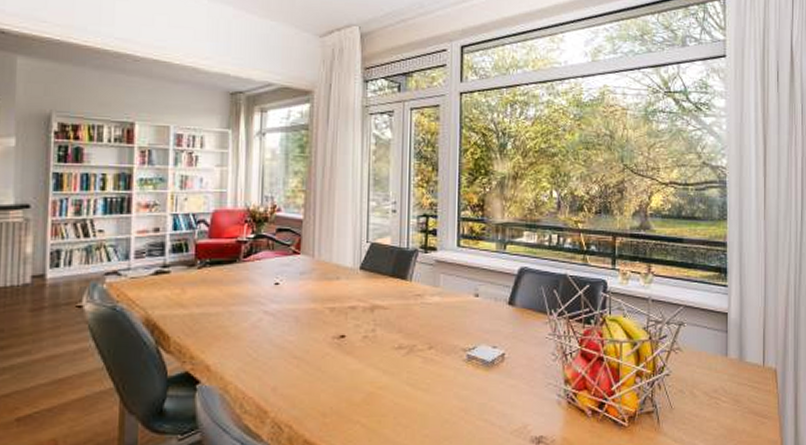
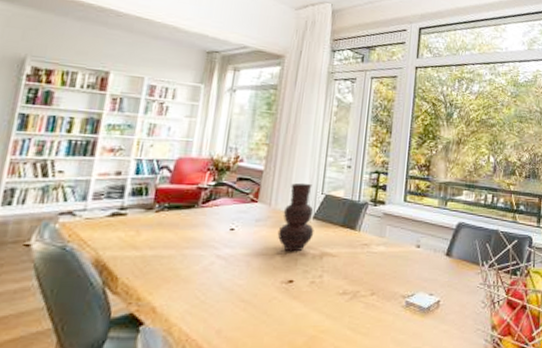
vase: none [324,231,362,306] -> present [277,182,314,252]

